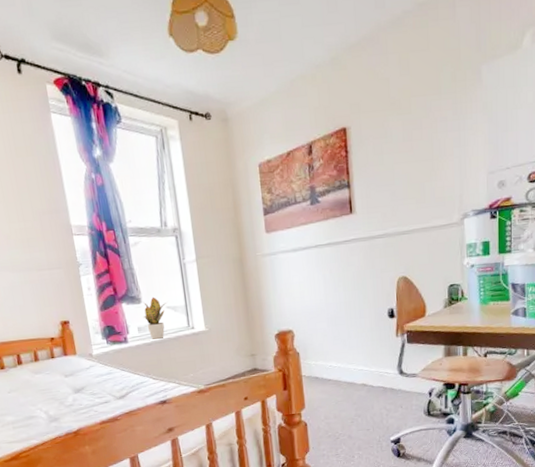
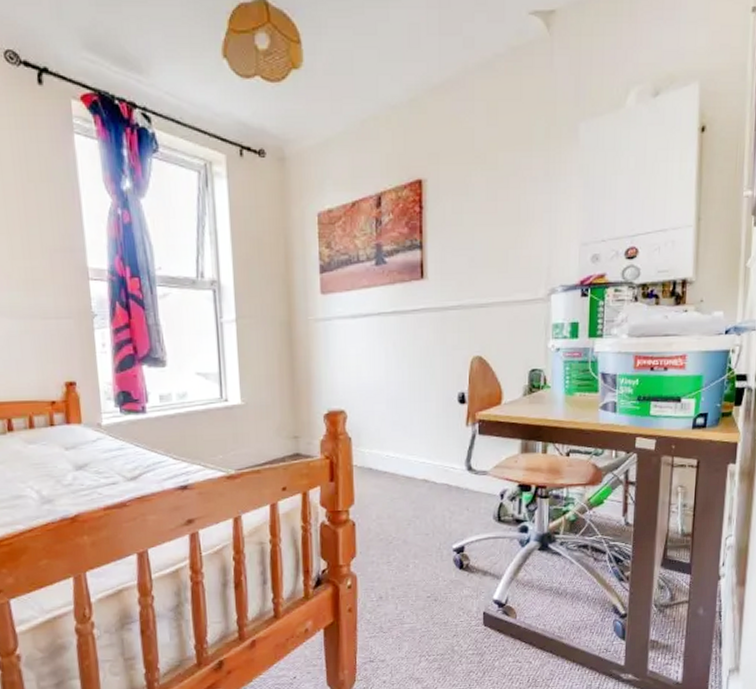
potted plant: present [143,296,167,339] -> none [167,360,197,411]

